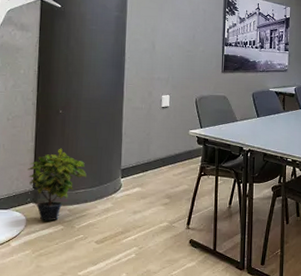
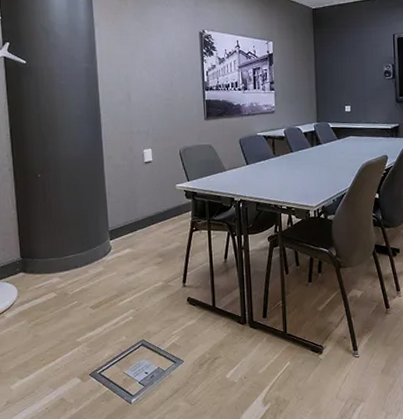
potted plant: present [27,148,87,221] -> none [12,214,74,290]

